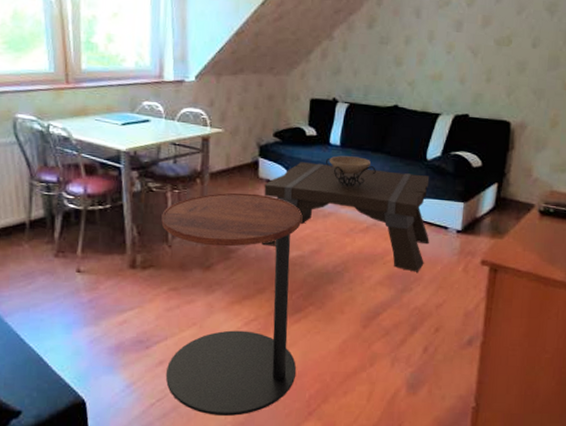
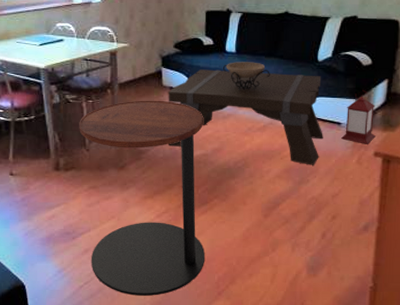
lantern: none [448,193,484,252] -> present [341,90,376,144]

